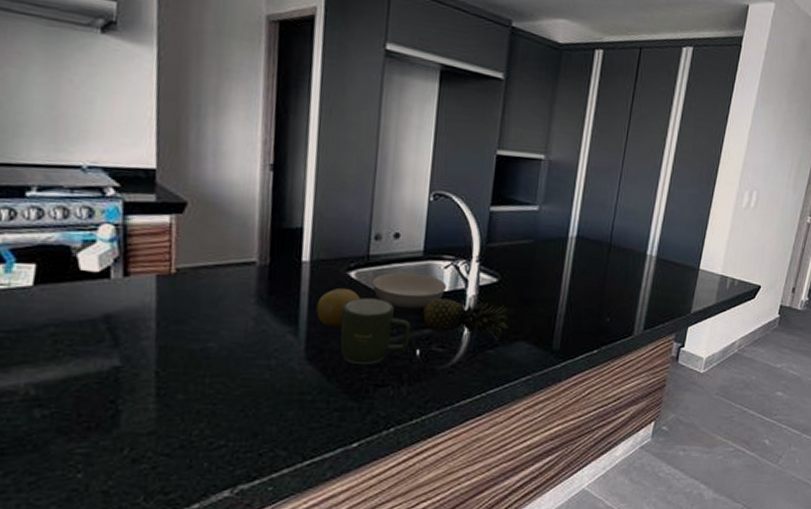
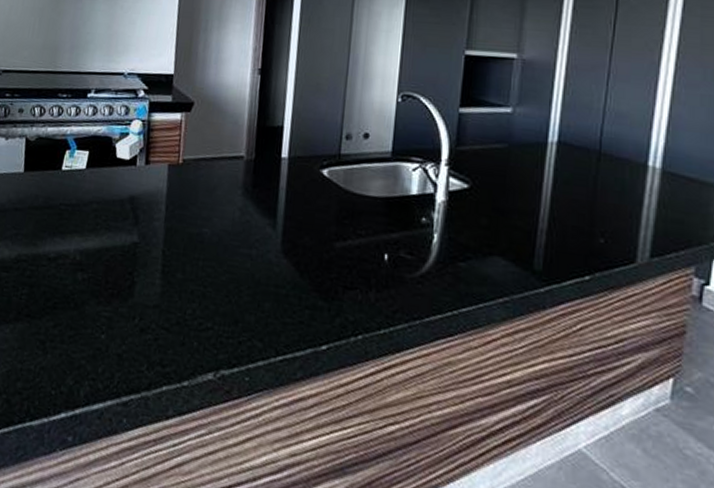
fruit: present [316,287,361,328] -> none [292,184,332,225]
mug: present [340,298,411,365] -> none [312,195,380,265]
bowl: present [372,272,447,313] -> none [342,172,416,215]
fruit: present [421,298,509,340] -> none [389,201,482,252]

